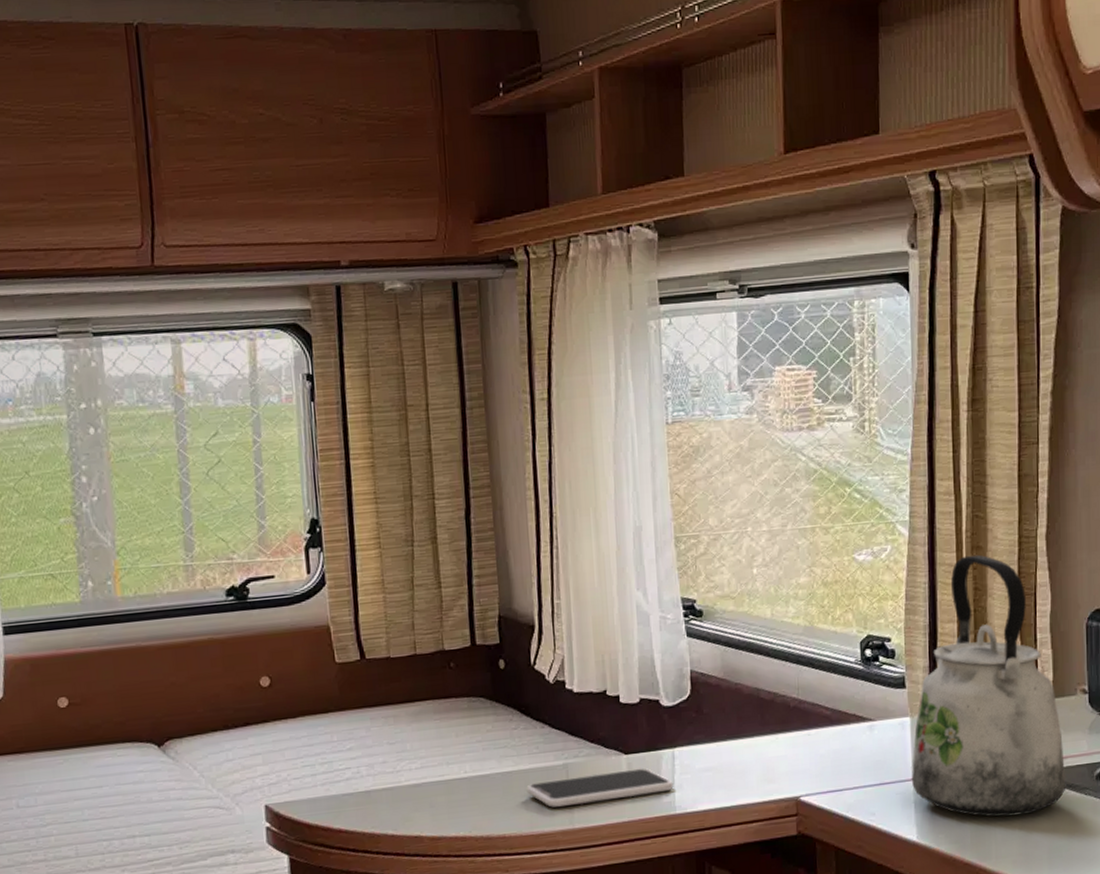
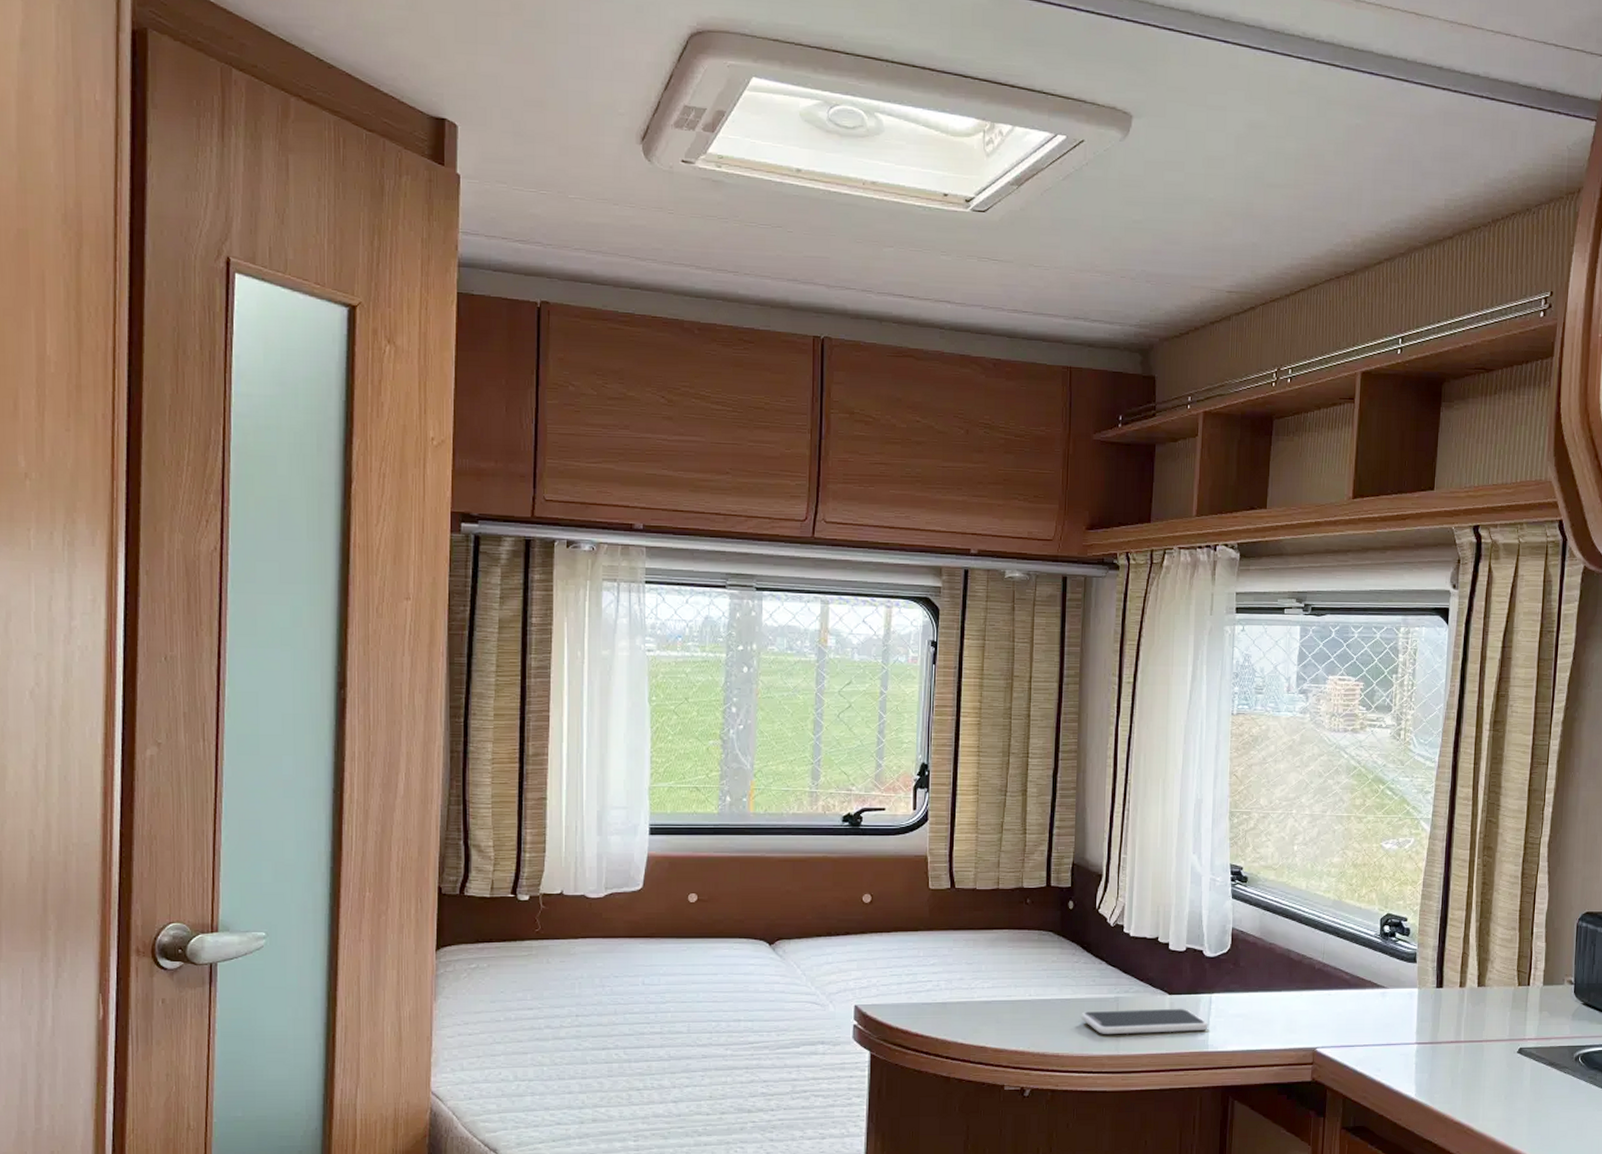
kettle: present [912,554,1066,817] -> none [1415,854,1549,1085]

